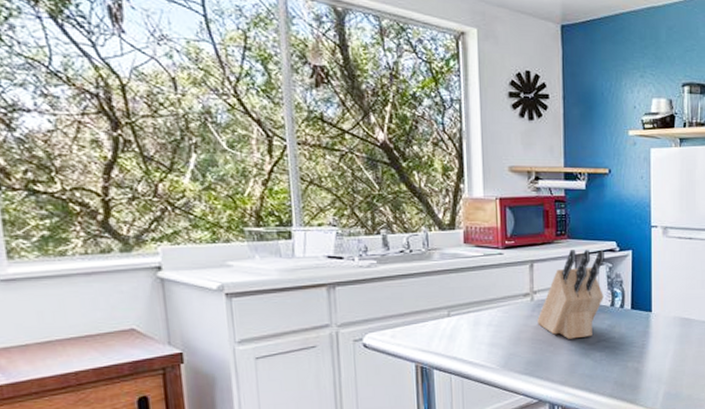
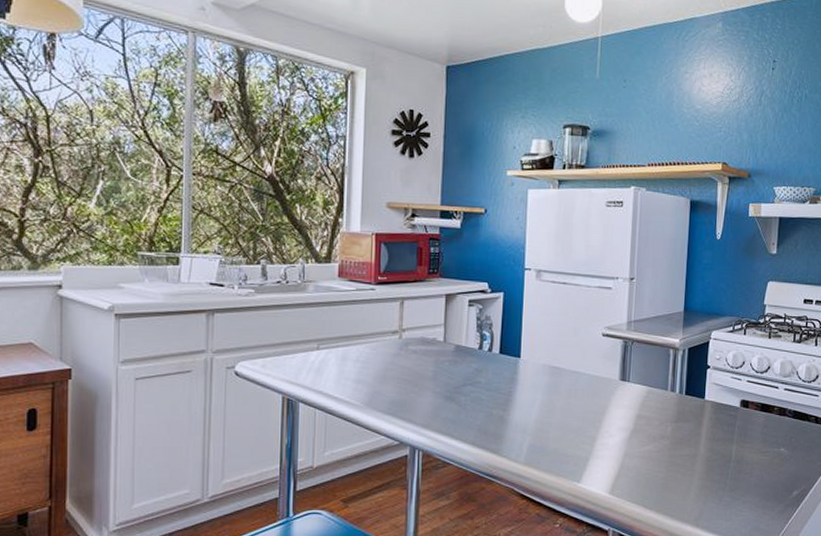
knife block: present [537,249,604,339] -> none [404,289,475,381]

